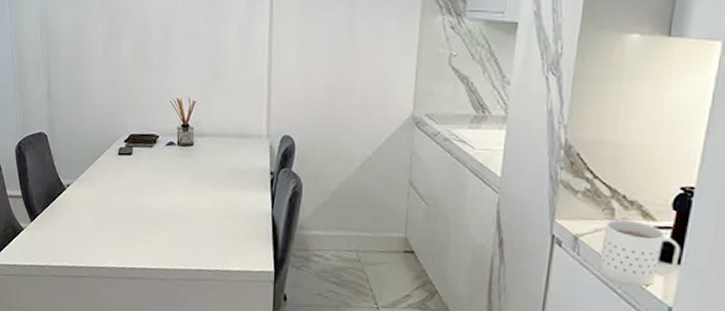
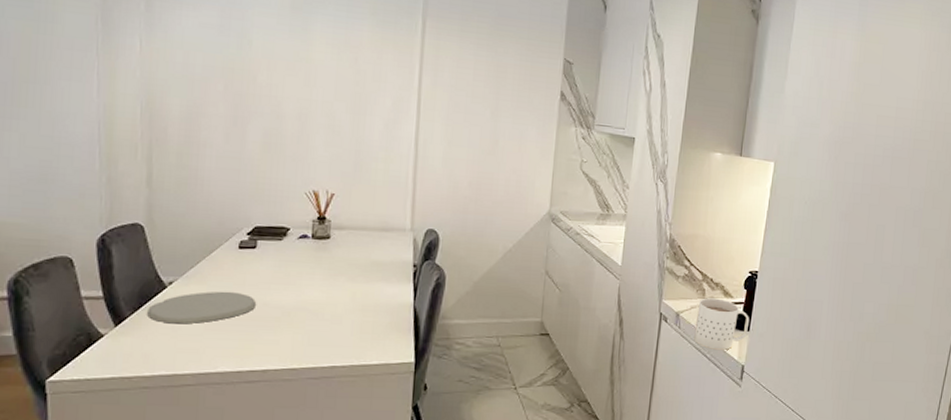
plate: none [53,193,135,223] -> present [147,291,257,324]

